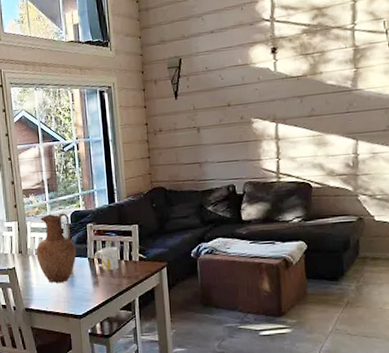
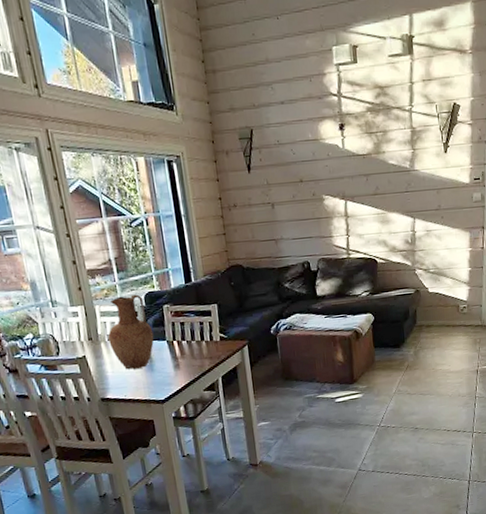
mug: present [94,246,119,270] -> none [173,327,200,352]

